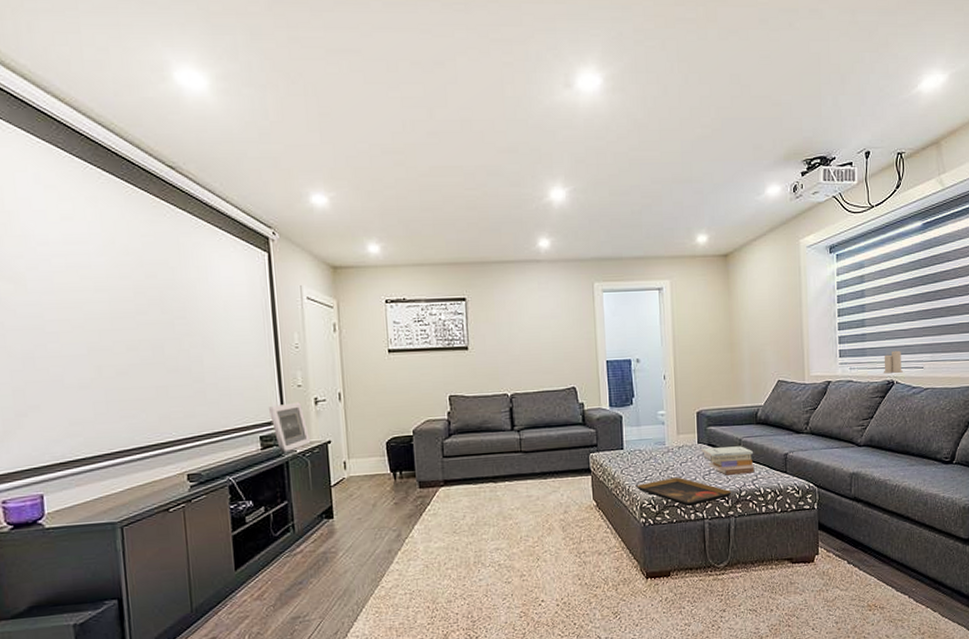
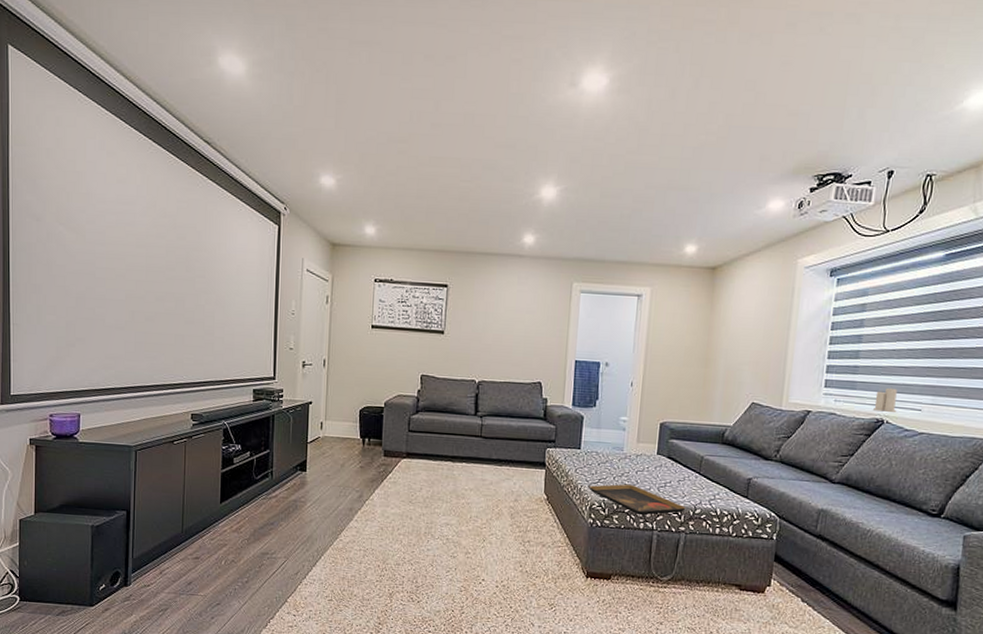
picture frame: present [268,402,311,454] -> none [262,363,295,408]
books: present [701,446,755,475] -> none [660,459,715,493]

